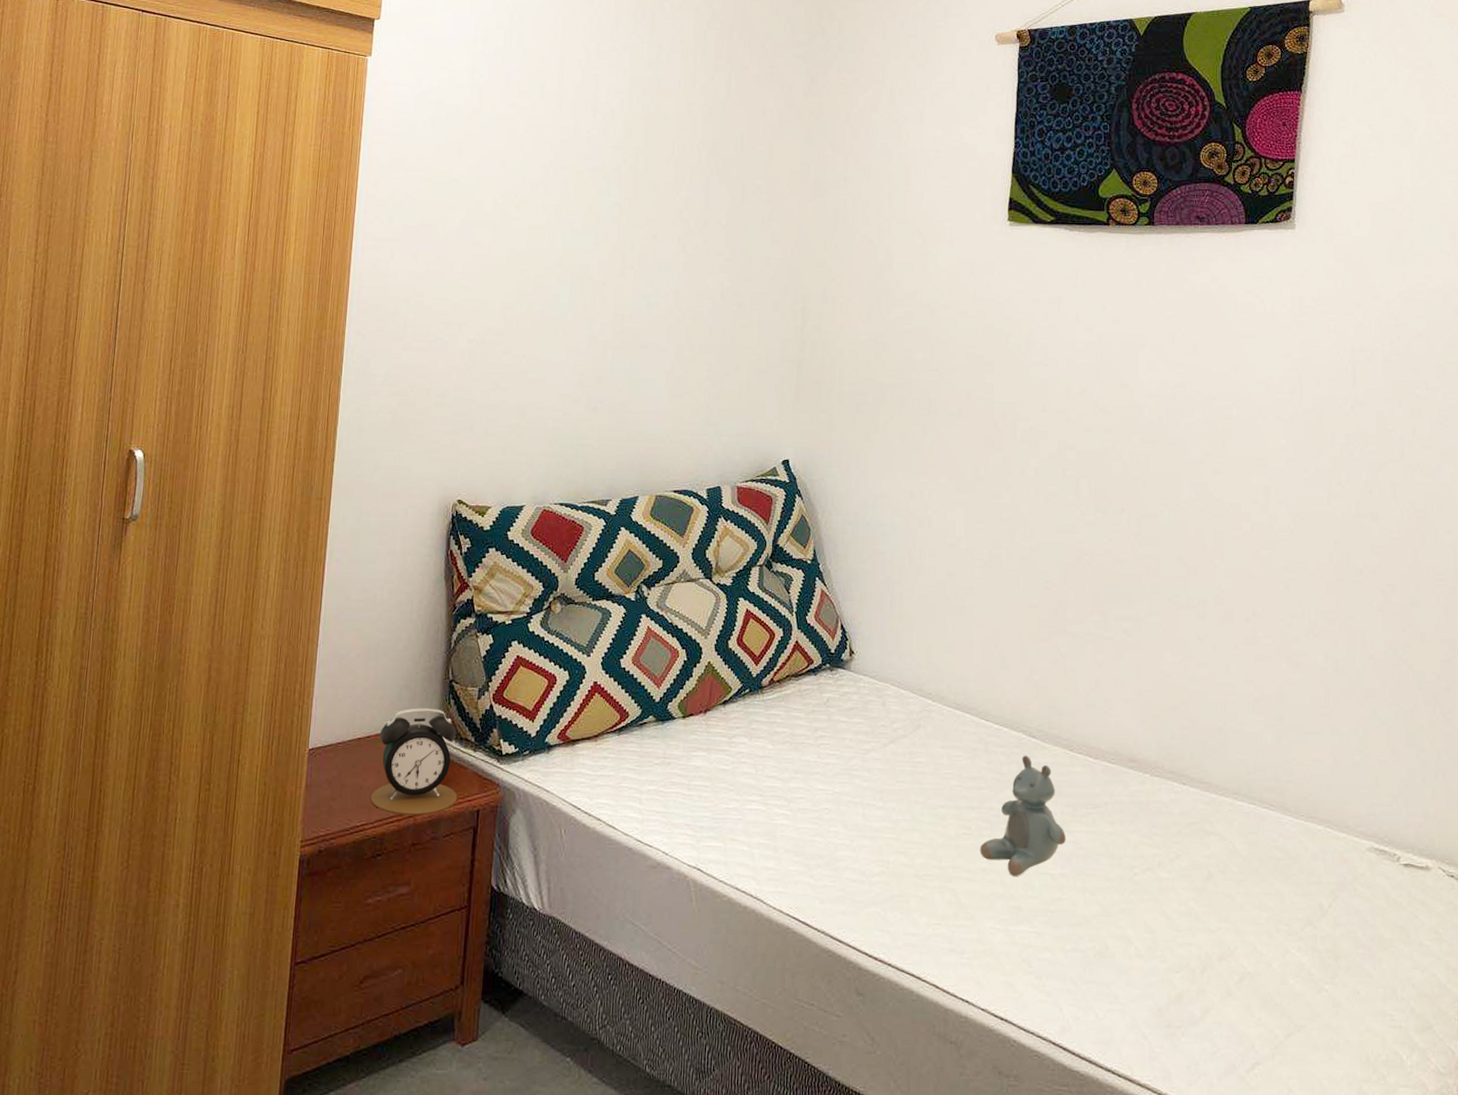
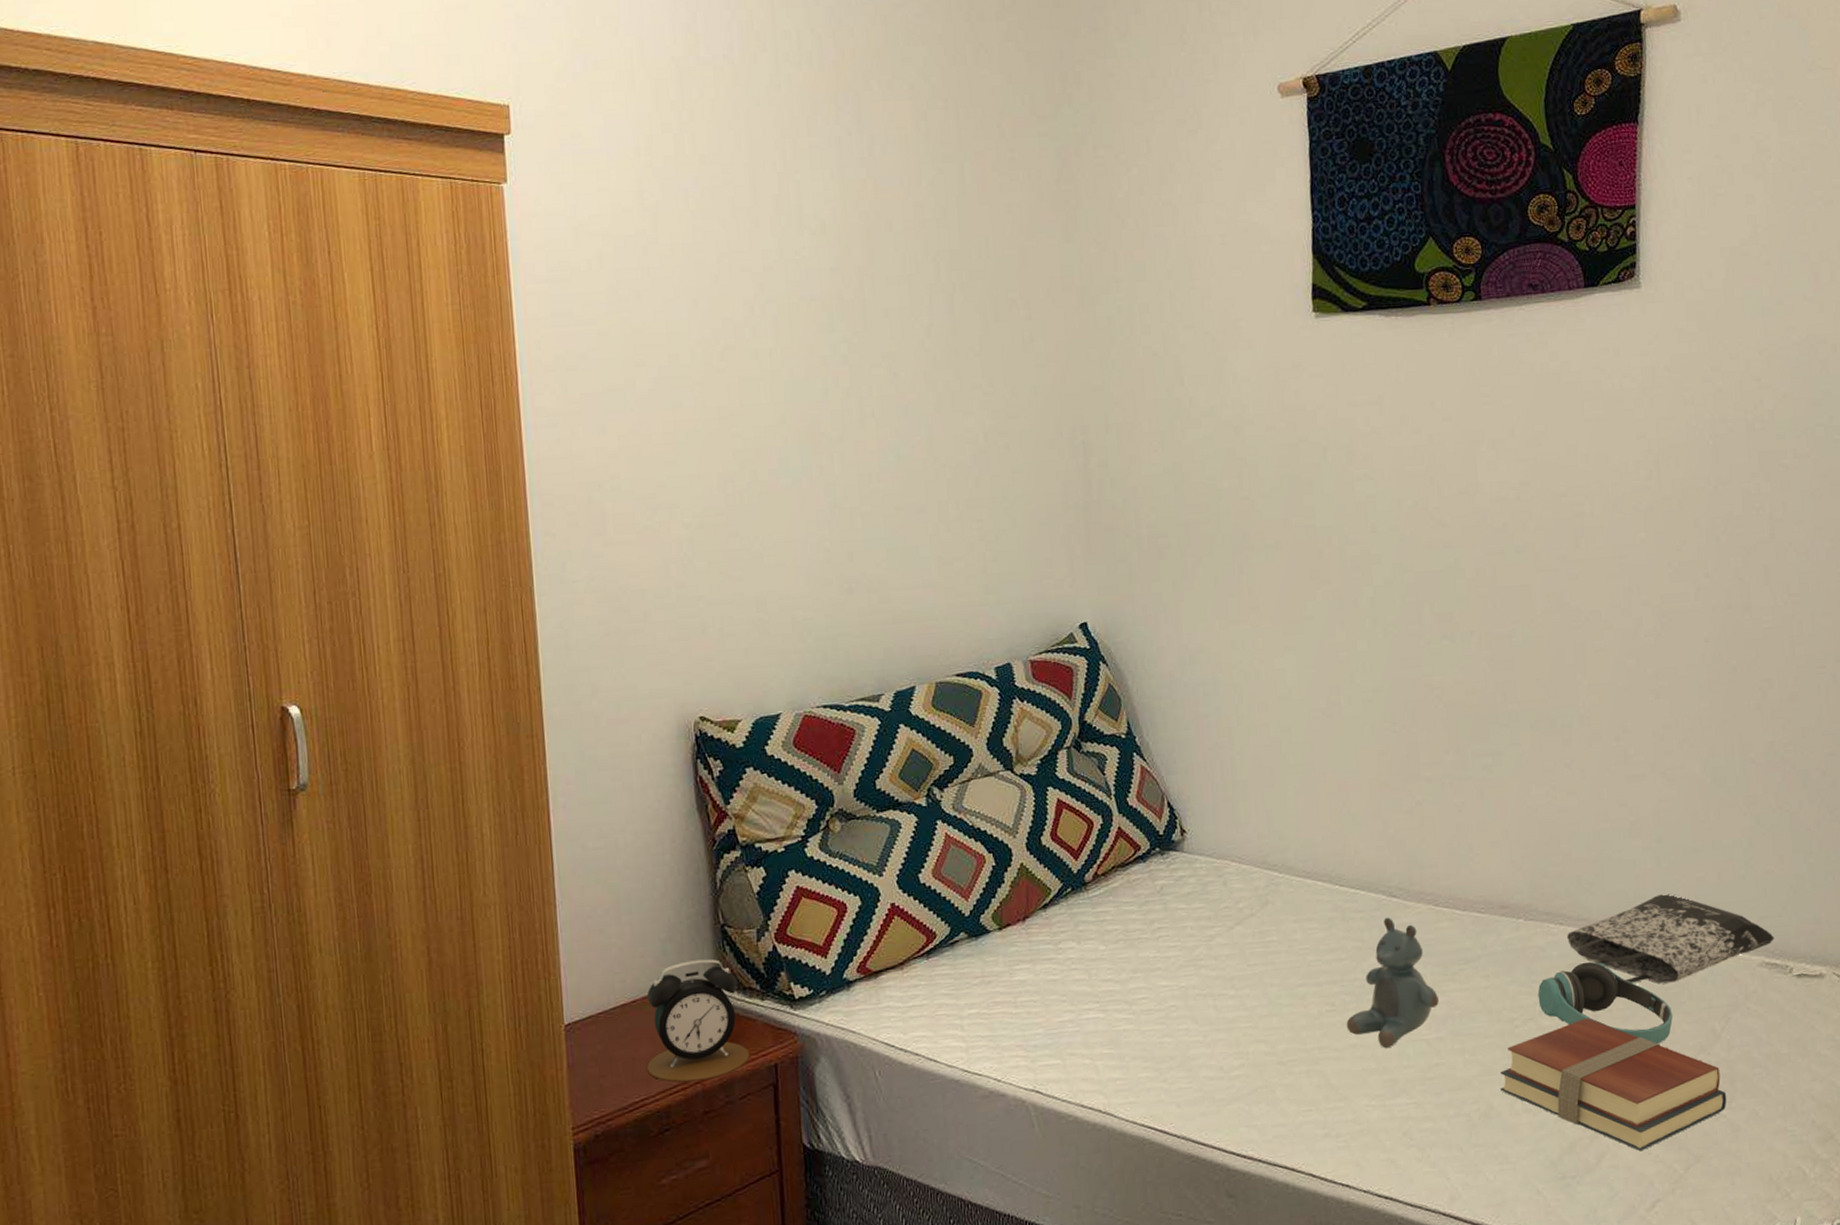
books: none [1116,875,1330,1012] -> present [1500,1017,1727,1152]
headphones: none [1158,822,1284,911] -> present [1537,961,1673,1044]
tote bag: none [1189,769,1384,854] -> present [1567,893,1775,984]

